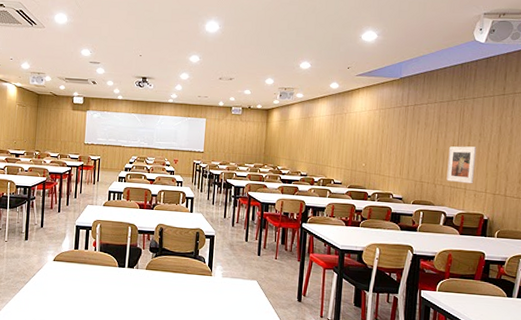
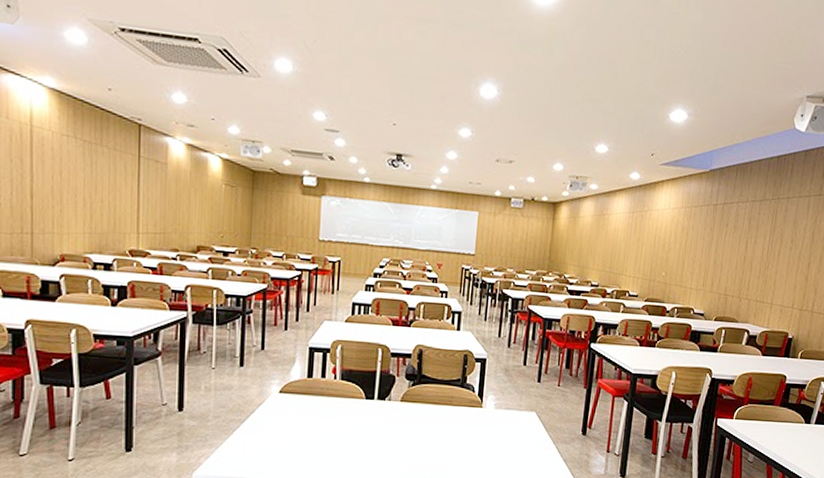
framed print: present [446,146,477,184] -> none [752,254,788,298]

